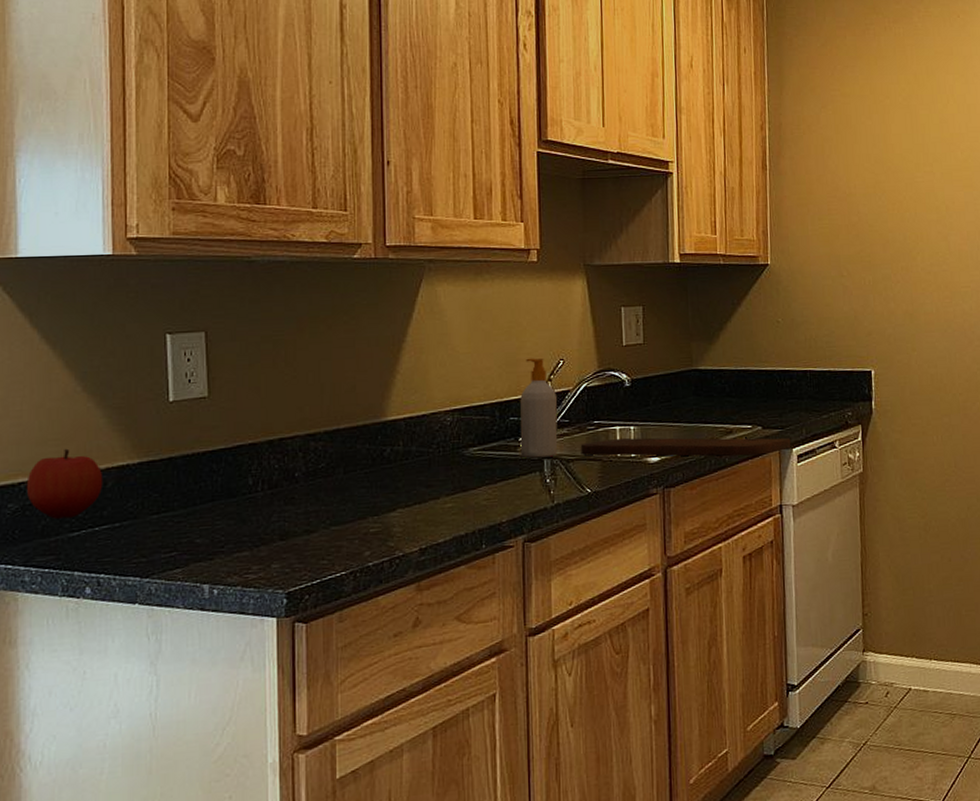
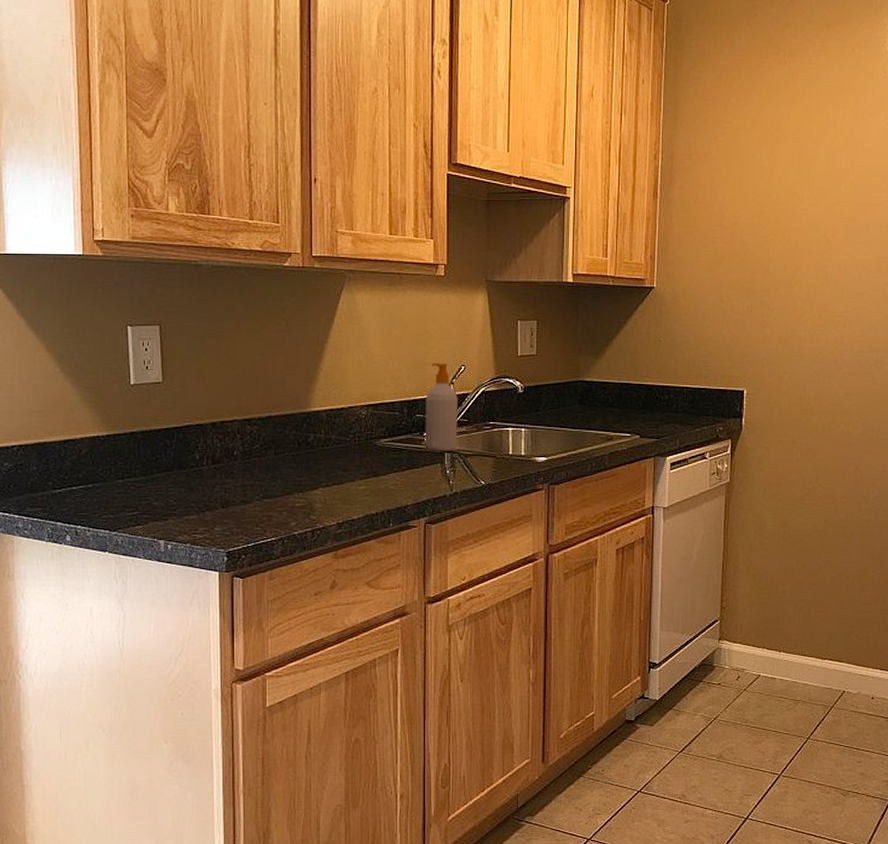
fruit: present [26,448,103,519] -> none [18,419,79,478]
cutting board: present [580,437,791,457] -> none [477,438,666,461]

